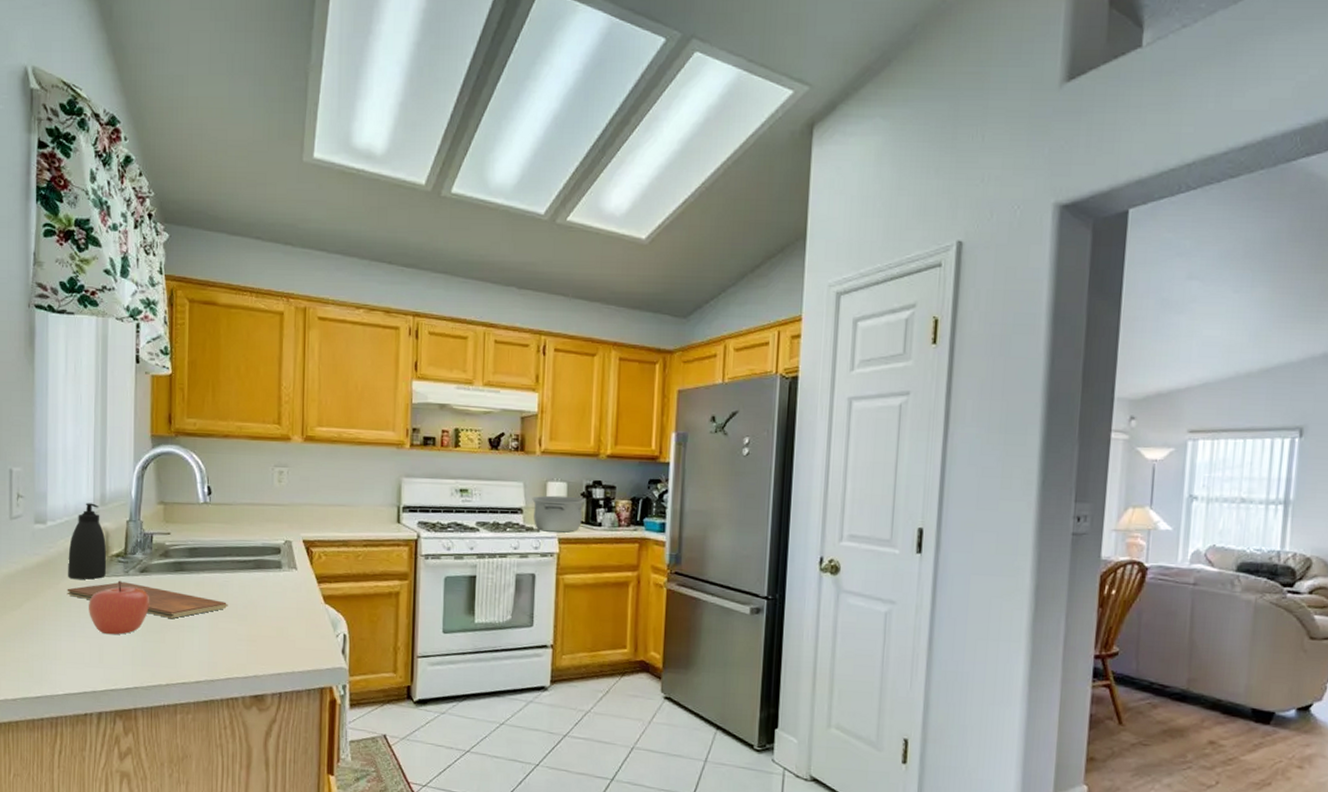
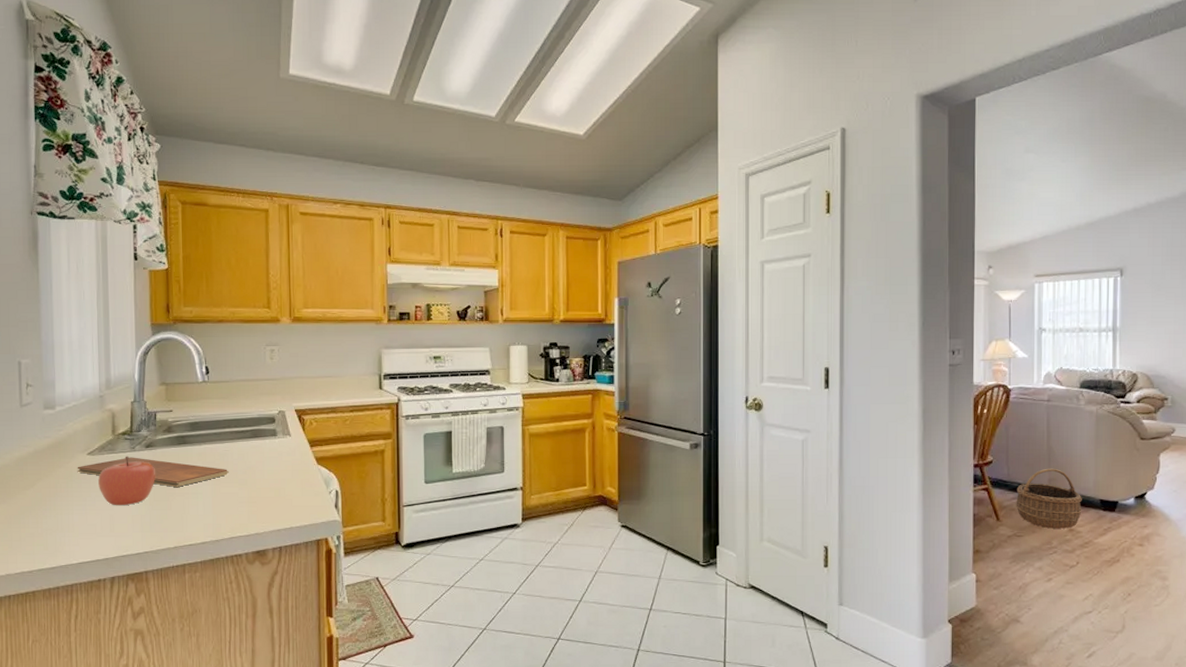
soap dispenser: present [68,503,107,580] -> none [77,388,114,458]
cooking pot: present [532,495,585,533] -> none [497,357,544,389]
wicker basket: none [1144,666,1229,741] -> present [1016,468,1082,529]

